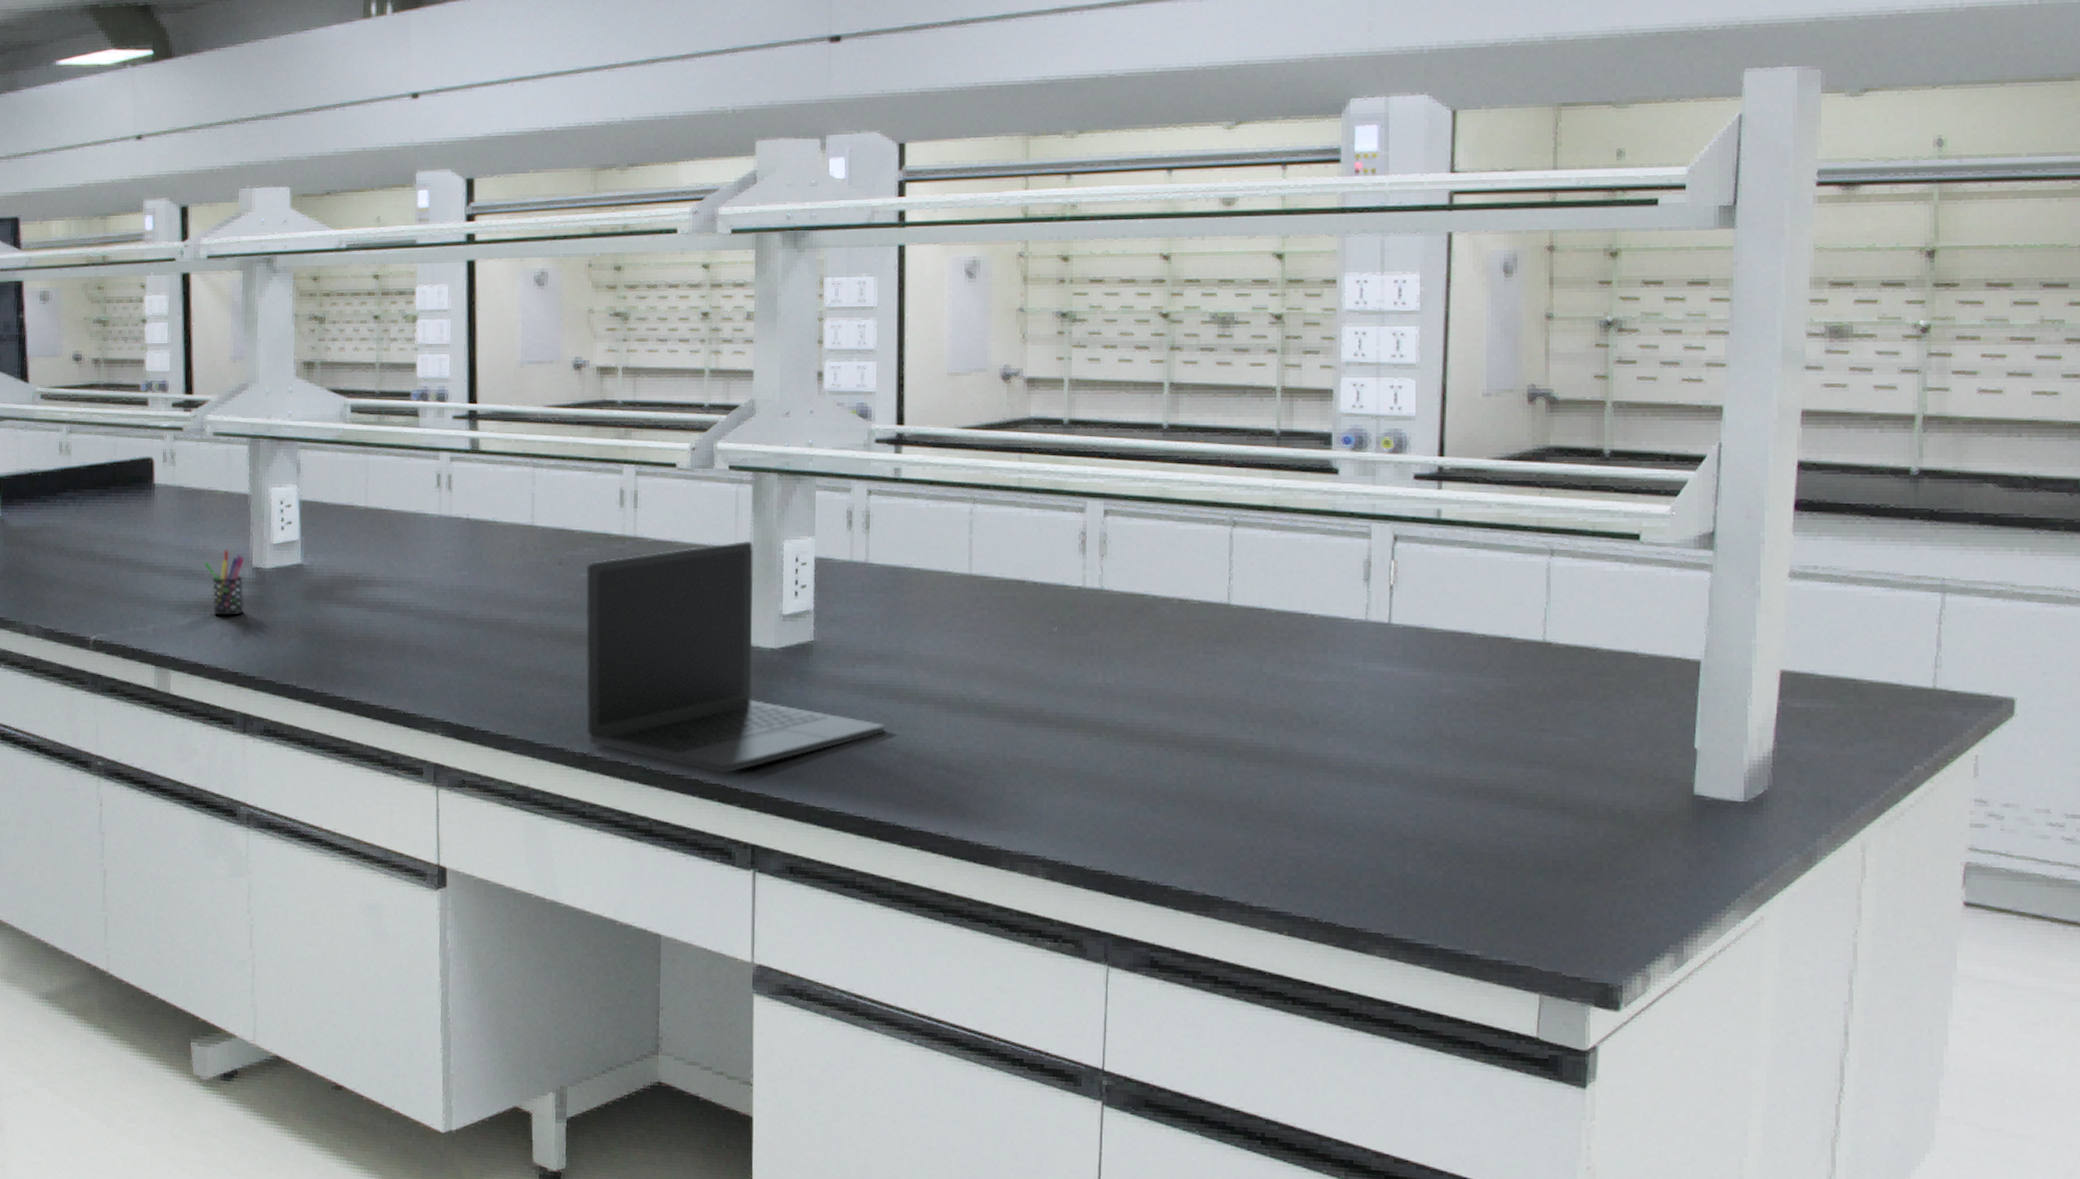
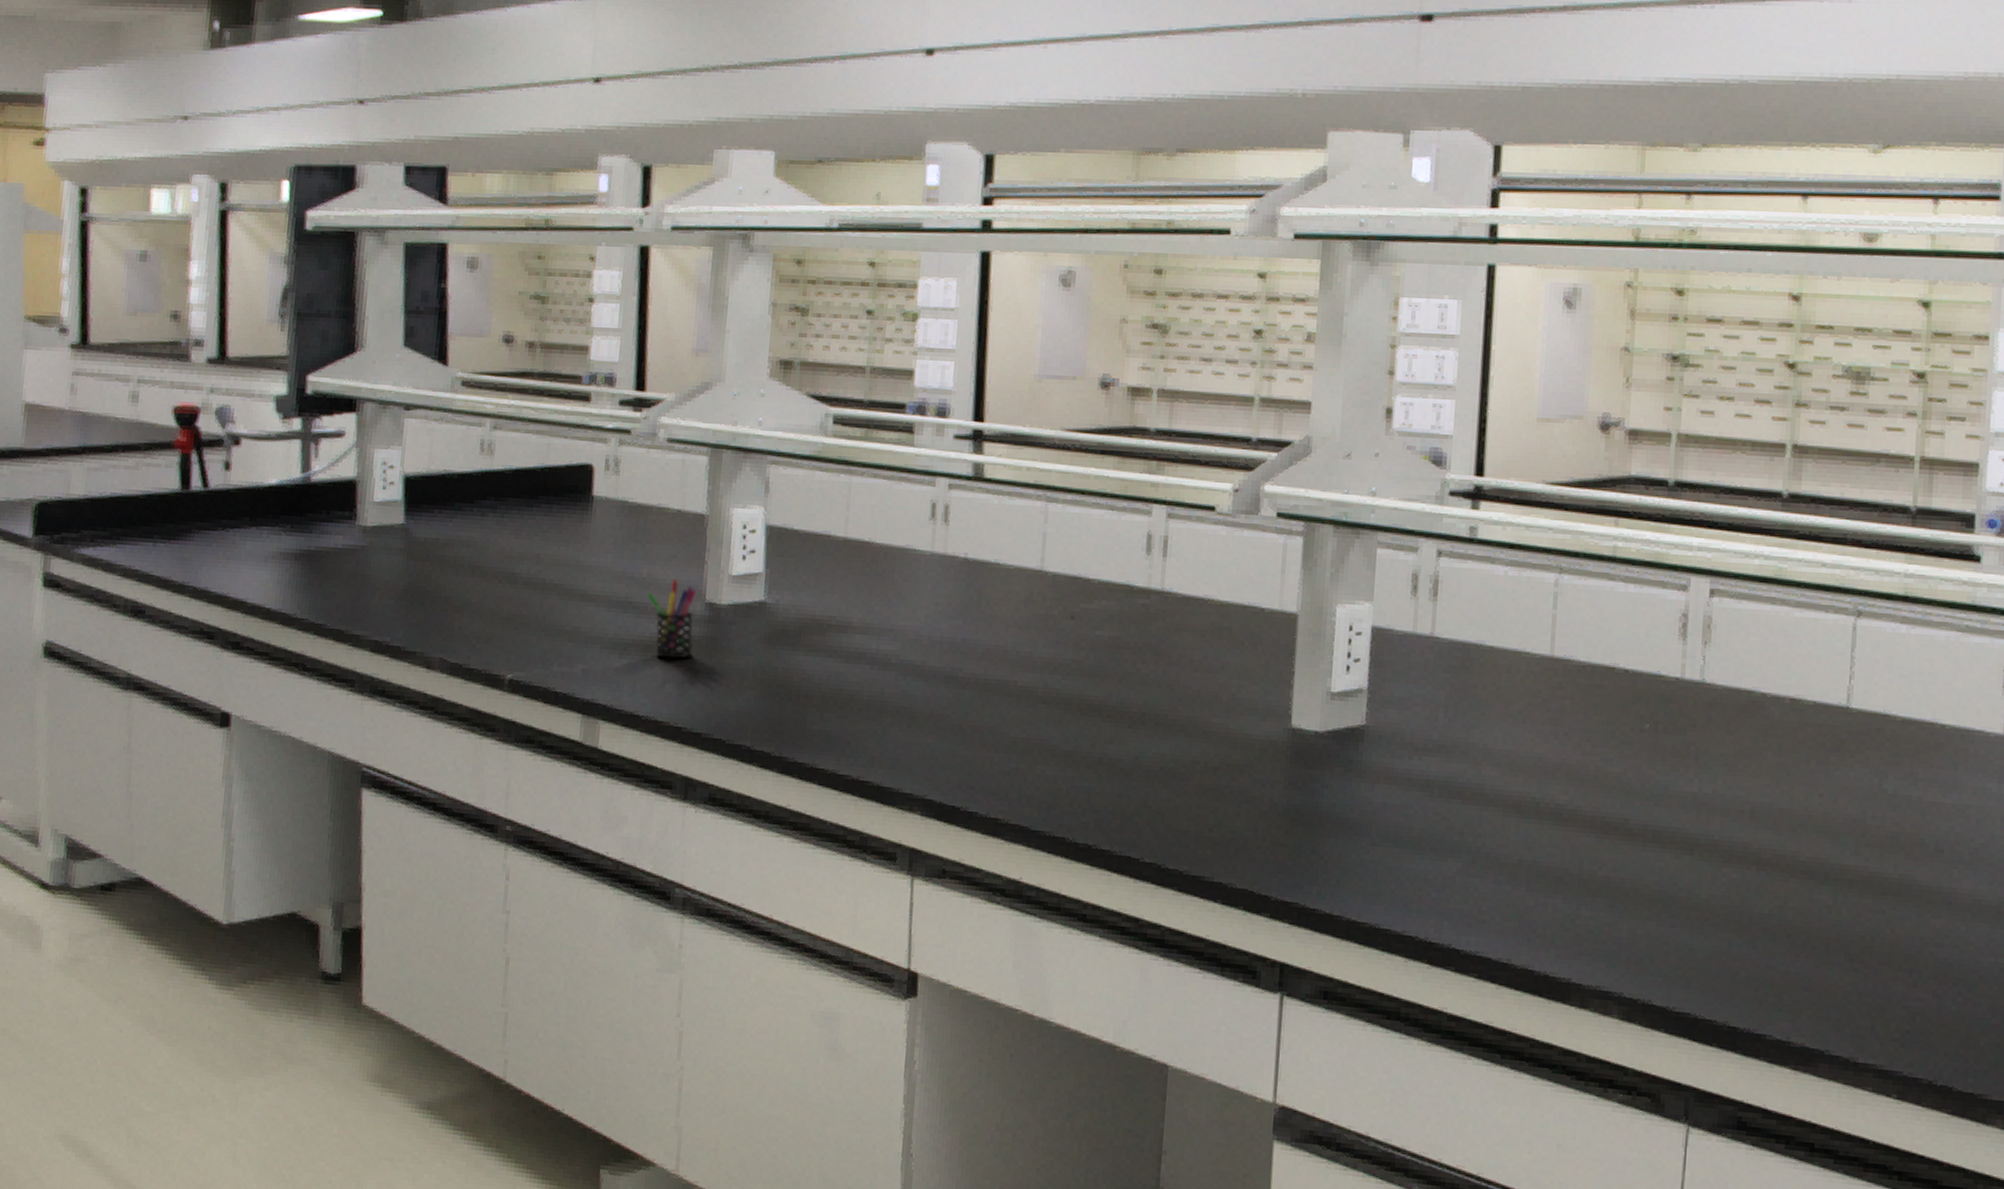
laptop: present [586,540,885,774] -> none [1093,602,1444,878]

